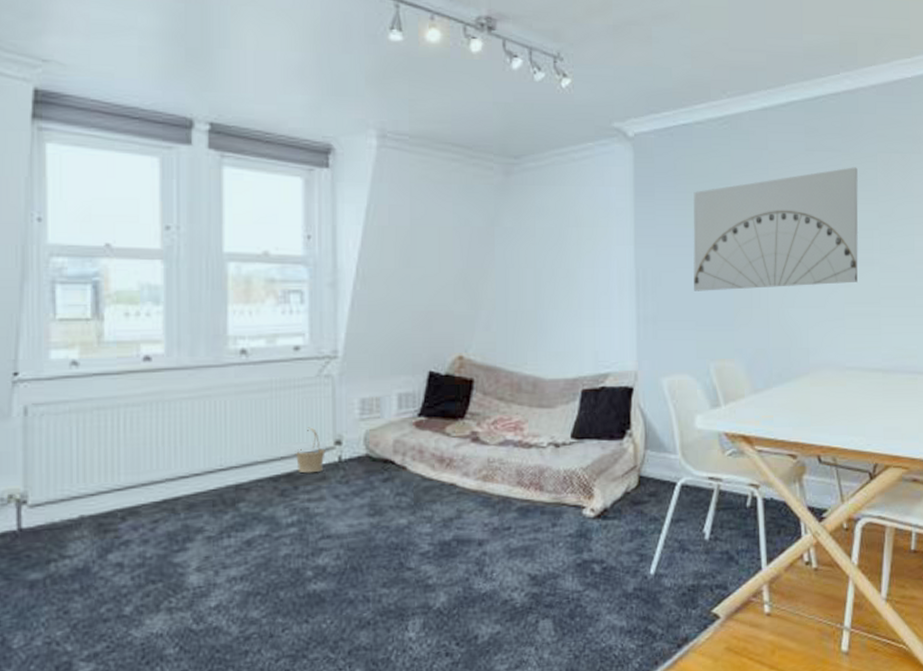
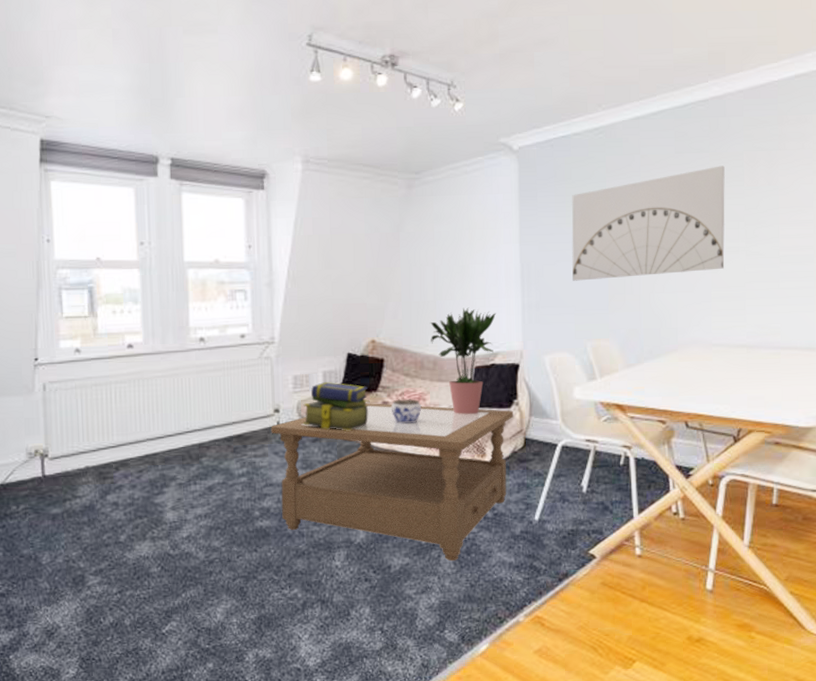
basket: present [295,427,325,474] -> none [243,398,267,435]
coffee table: none [330,433,626,627] -> present [271,403,513,561]
stack of books: none [371,407,454,468] -> present [303,382,369,431]
jar: none [482,428,517,459] -> present [392,398,421,424]
potted plant: none [530,319,608,447] -> present [430,307,497,414]

